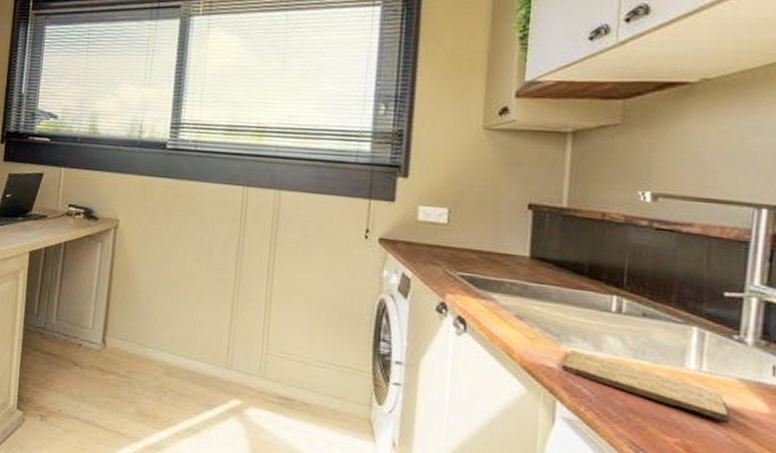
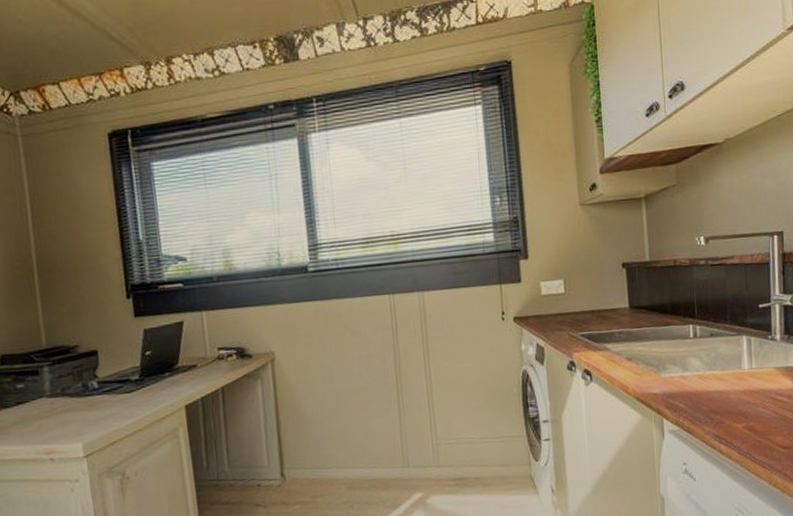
cutting board: present [562,350,731,424] -> none [663,375,774,404]

